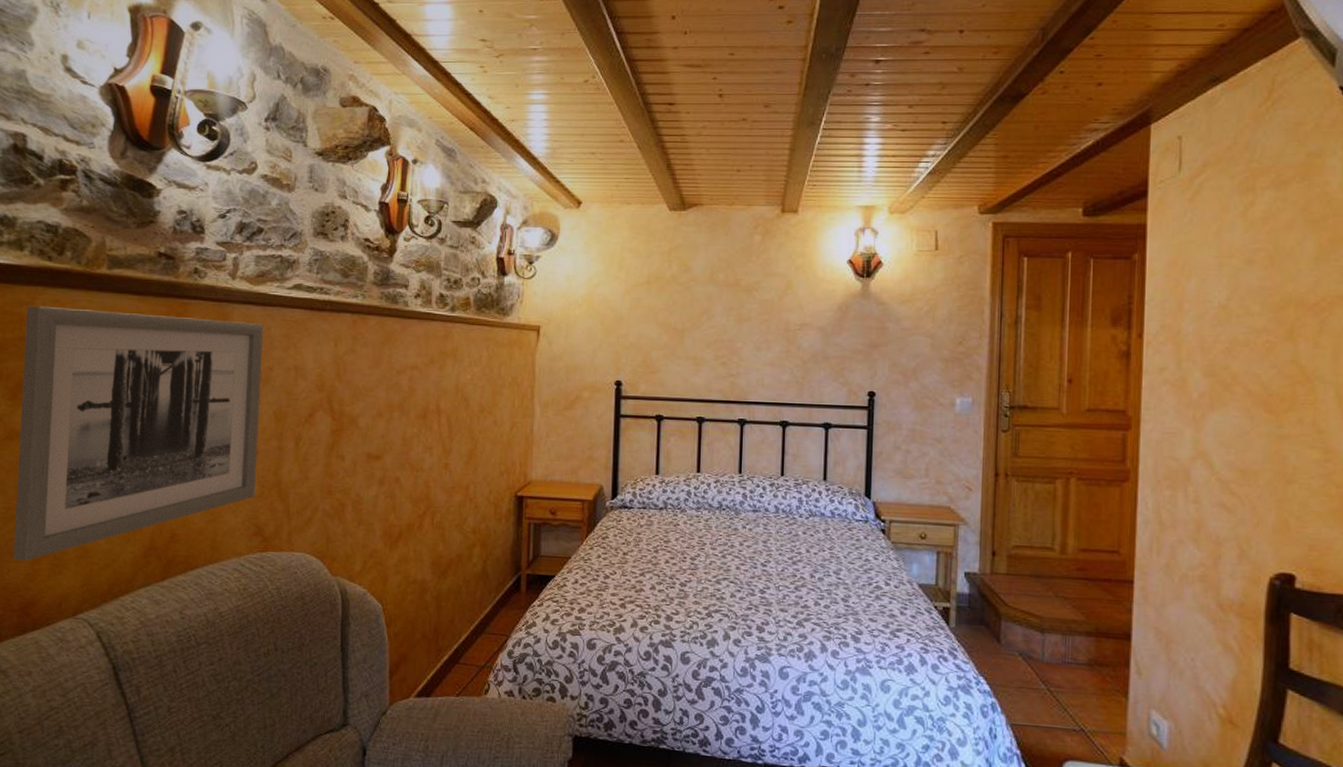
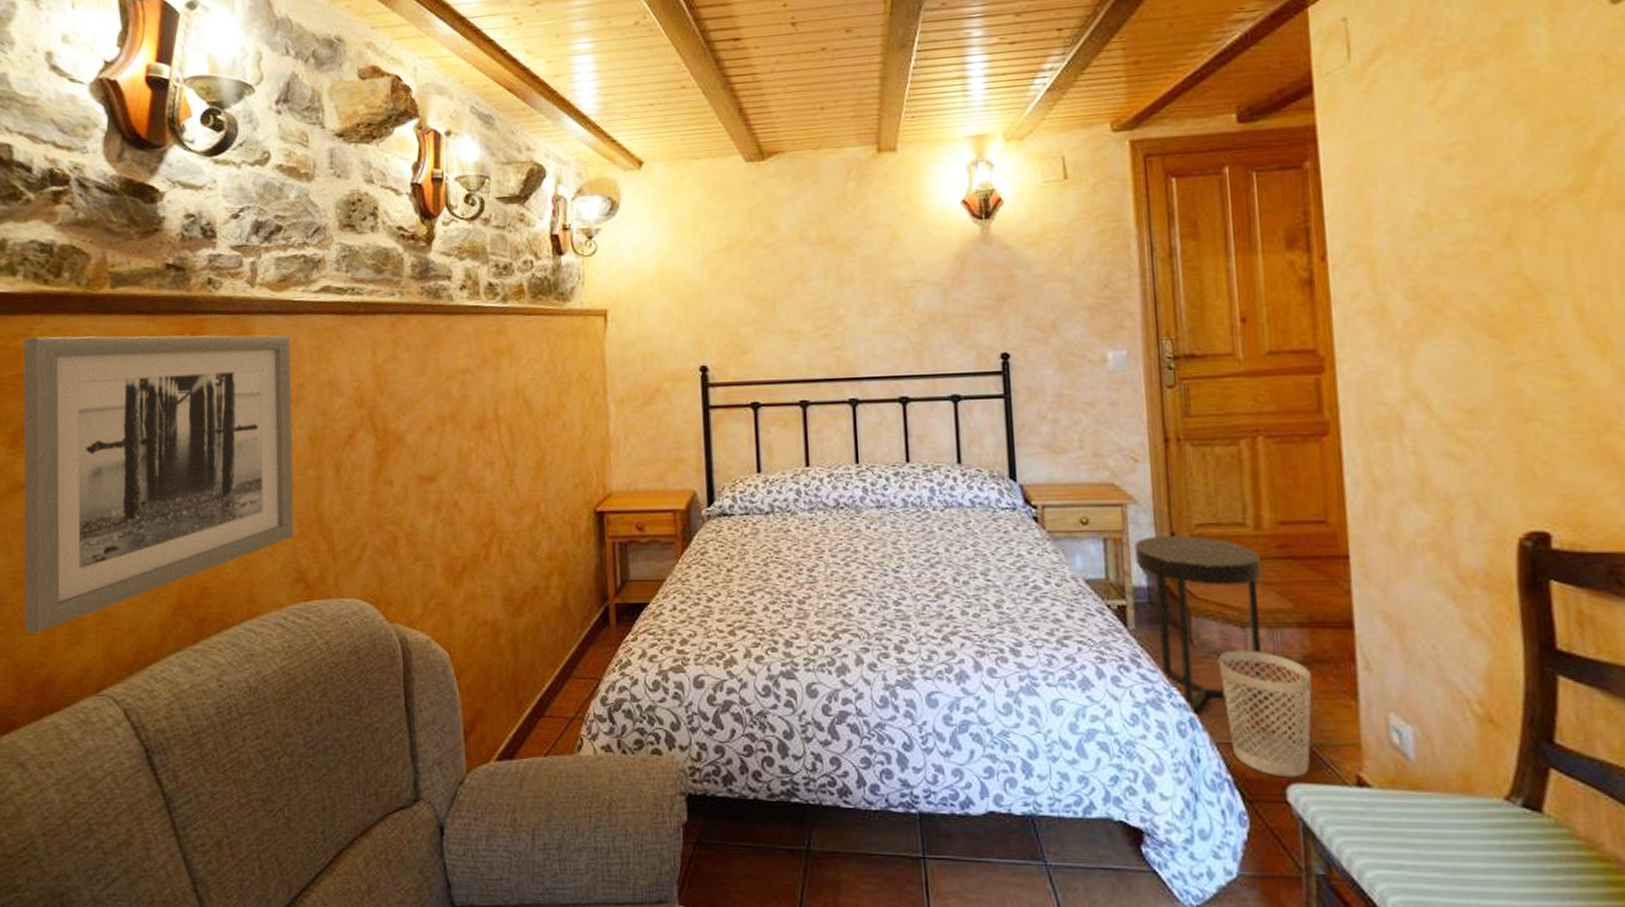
side table: none [961,552,1063,699] -> present [1135,535,1264,713]
wastebasket: none [1019,650,1094,756] -> present [1218,650,1312,778]

